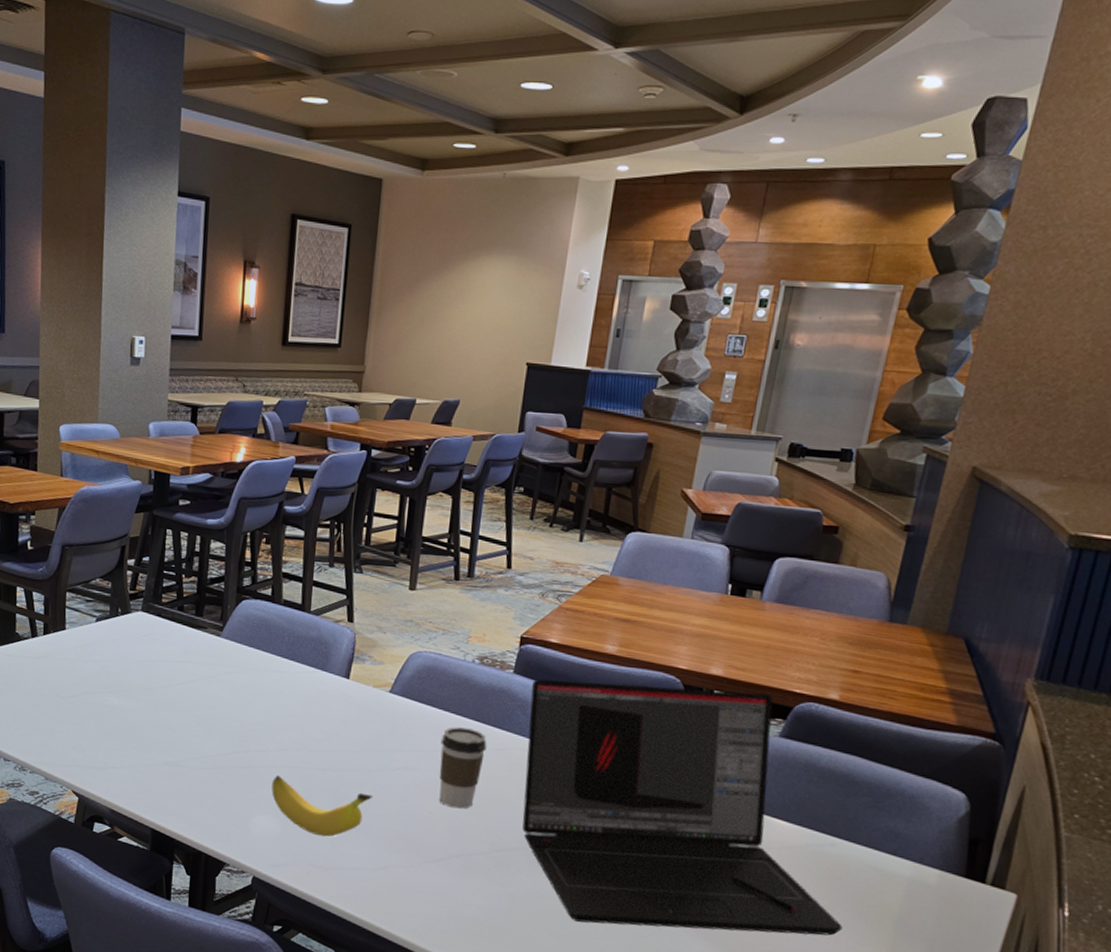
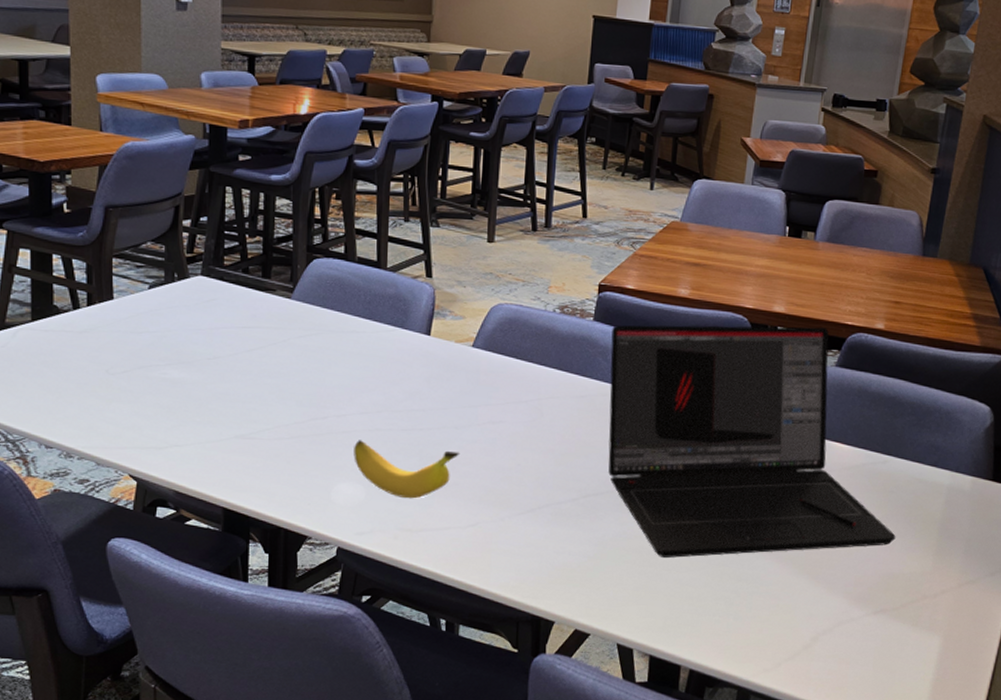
coffee cup: present [439,727,487,809] -> none [525,377,571,458]

